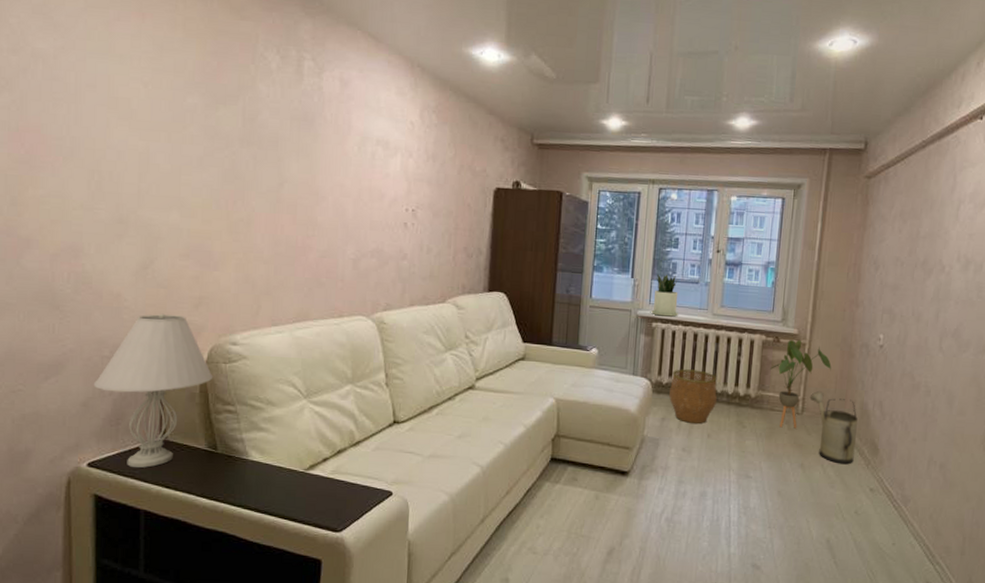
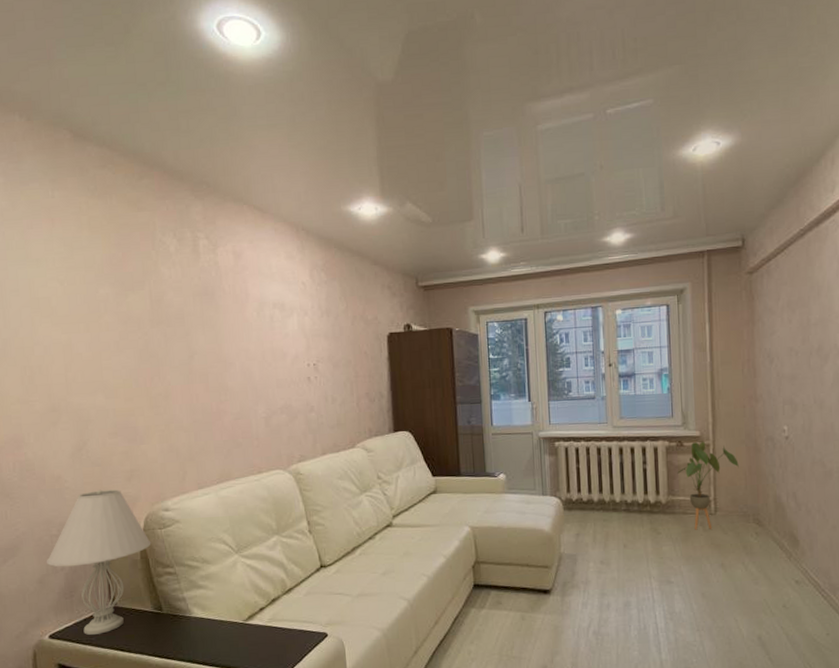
planter: present [651,274,679,317] -> none [552,393,580,435]
basket: present [668,369,717,424] -> none [579,483,628,536]
watering can: present [809,391,858,465] -> none [721,490,774,560]

